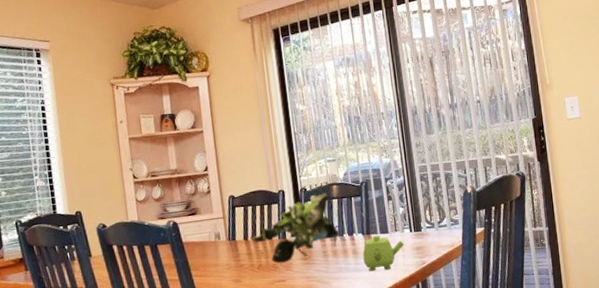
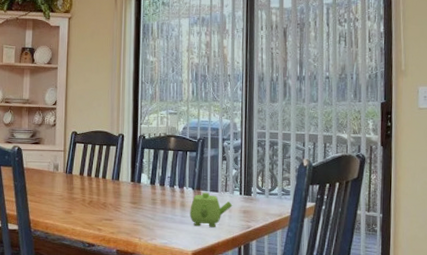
plant: present [249,193,340,264] -> none [85,143,171,204]

